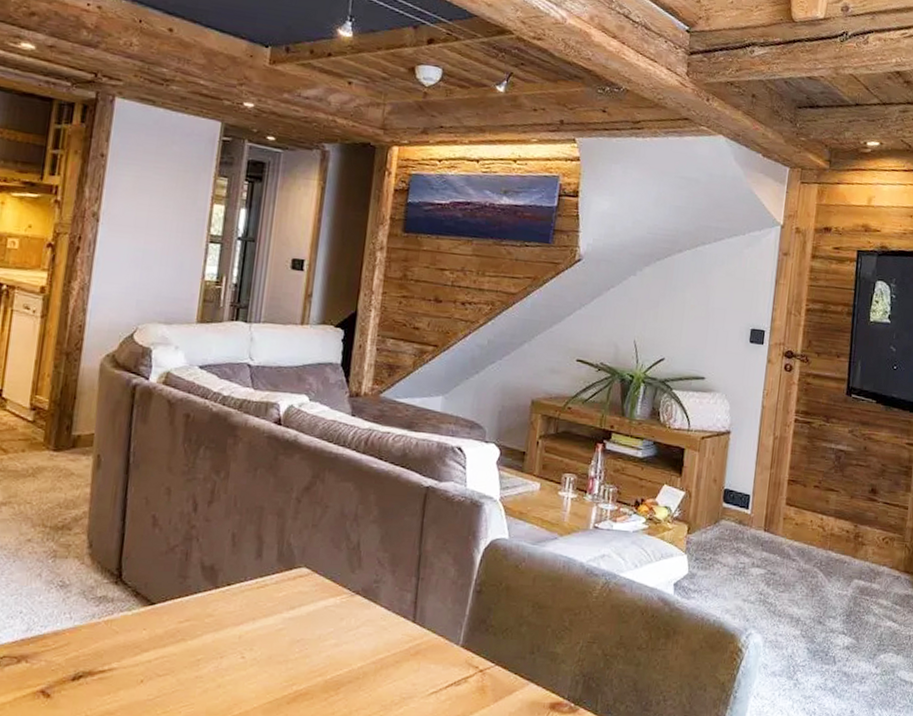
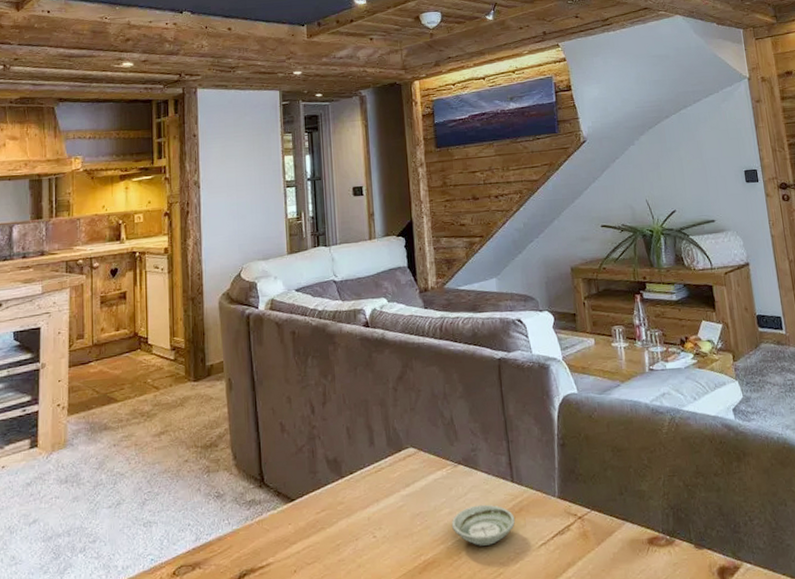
saucer: none [335,641,408,685] -> present [452,504,515,546]

